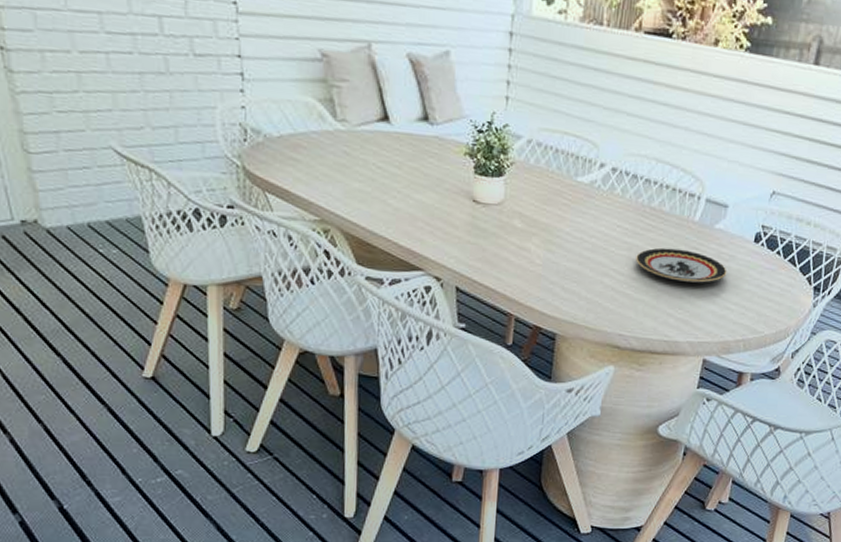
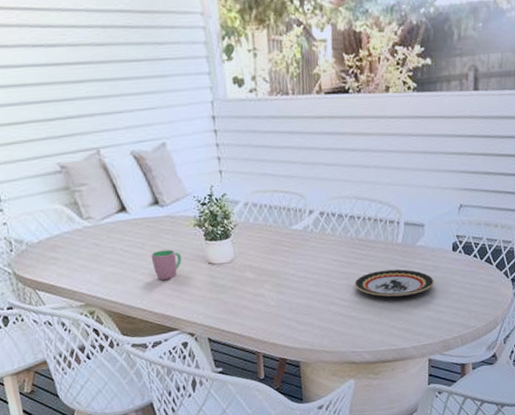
cup: none [407,174,444,211] -> present [150,249,182,281]

